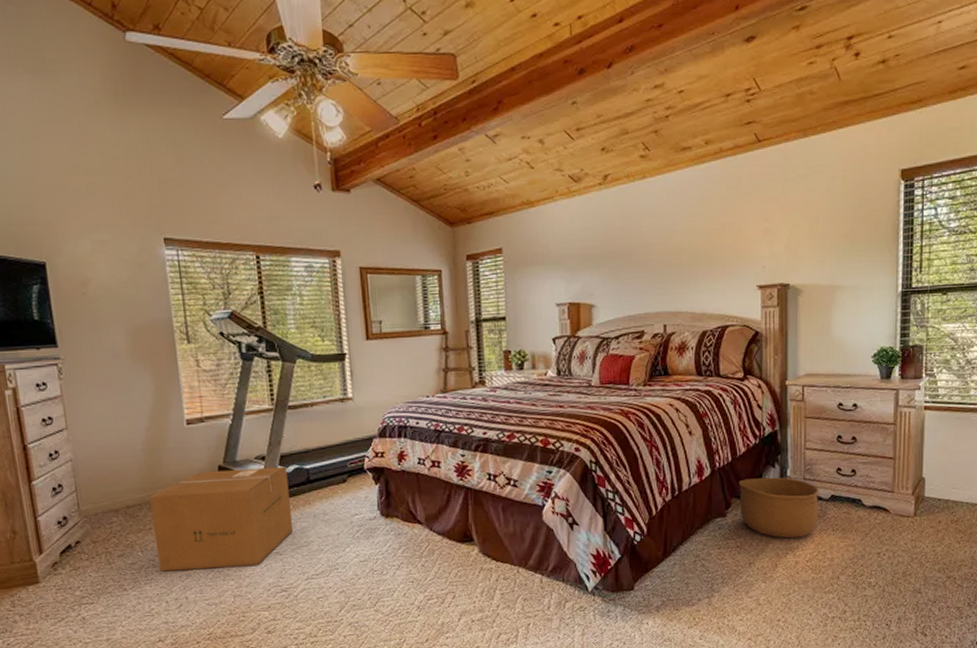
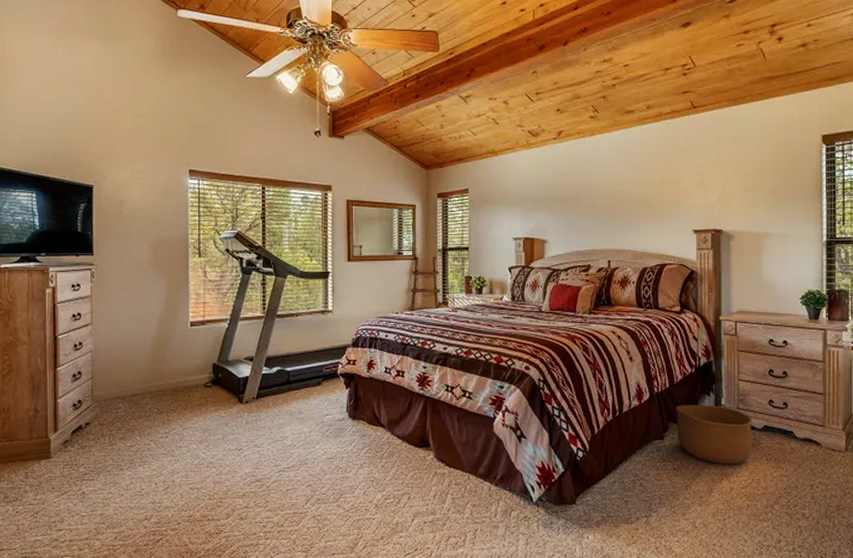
box: present [149,466,294,572] -> none [152,367,272,456]

